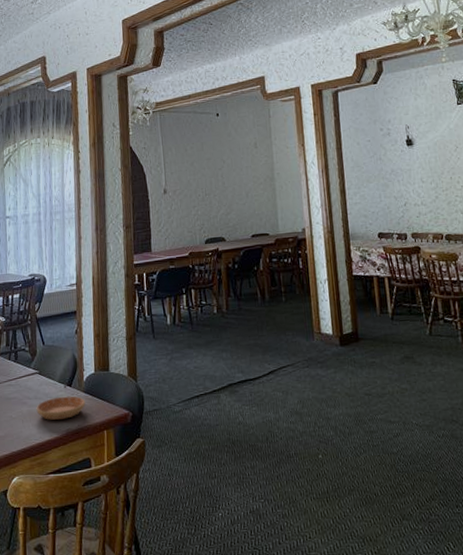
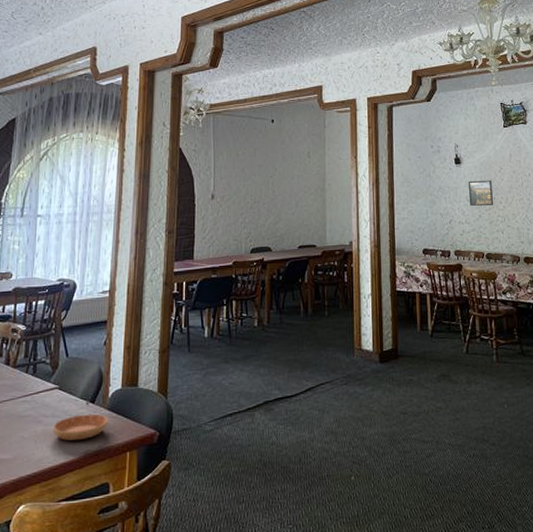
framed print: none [422,160,450,187] -> present [469,180,493,206]

